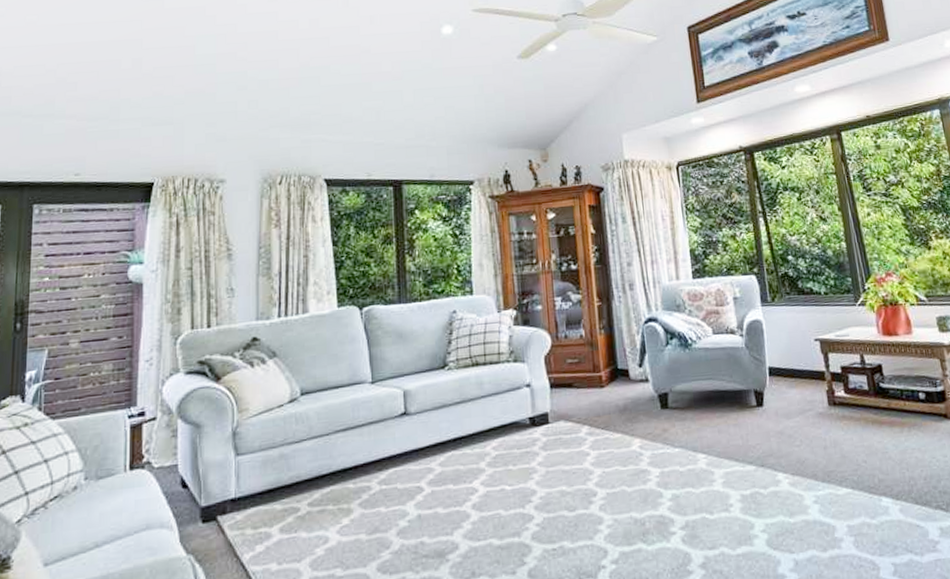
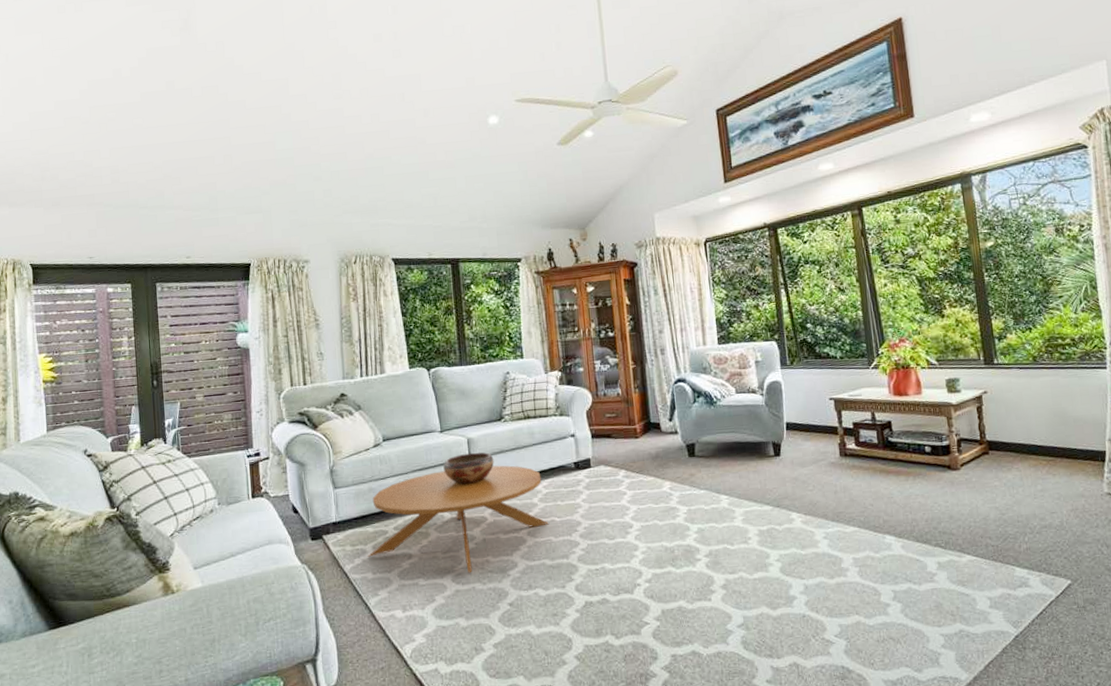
coffee table: none [272,422,499,559] -> present [367,465,550,573]
decorative bowl: none [373,407,435,447] -> present [443,452,494,485]

